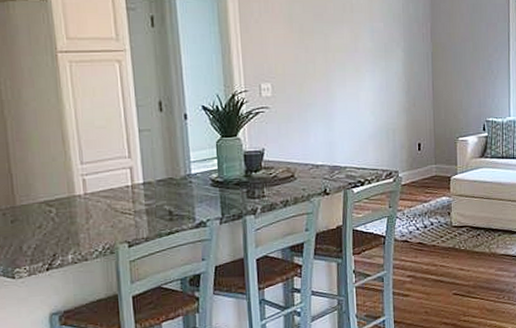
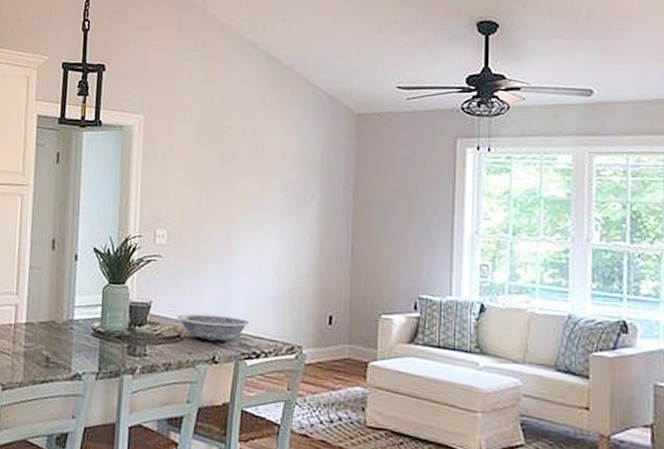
bowl: none [288,154,353,176] -> present [176,314,250,341]

